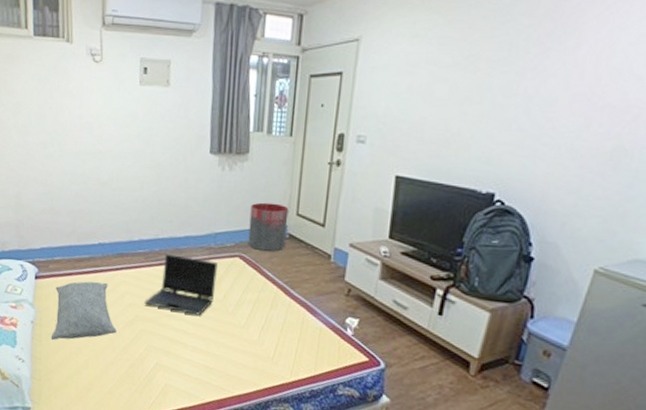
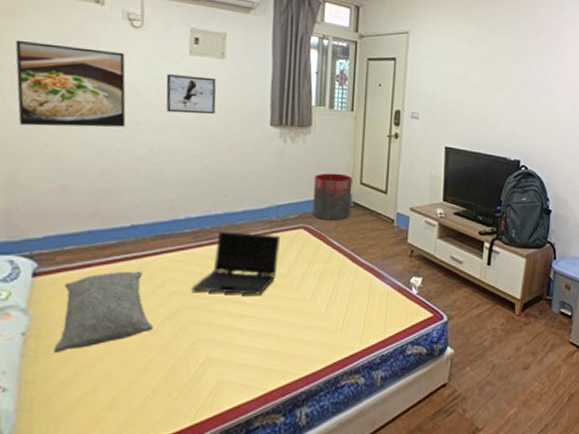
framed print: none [14,82,92,157] -> present [15,39,126,127]
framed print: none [121,105,163,143] -> present [166,74,216,115]

